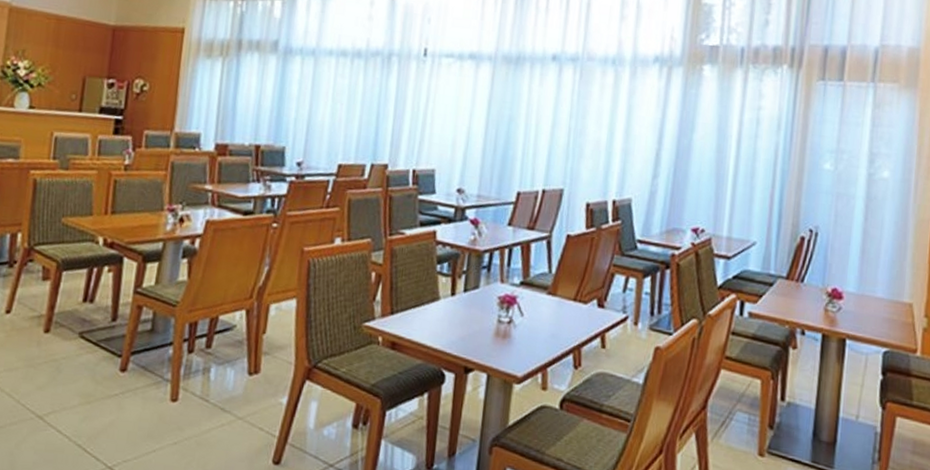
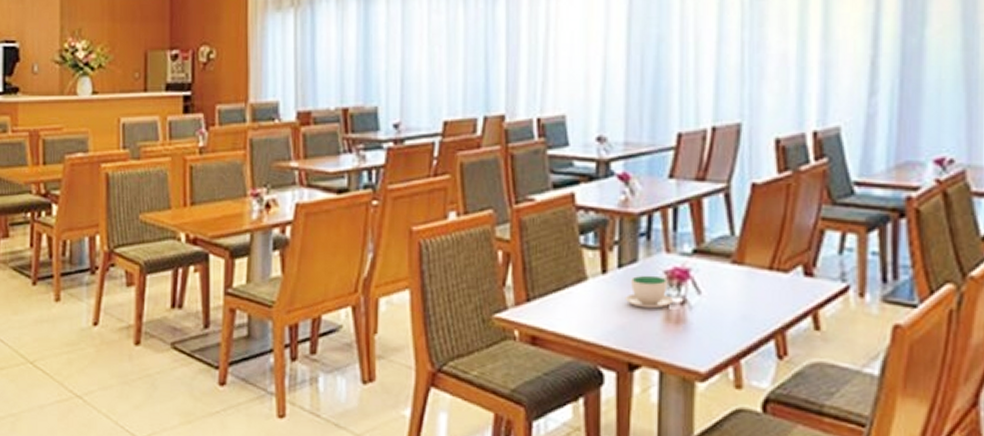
cup: none [467,298,504,326] -> present [625,275,674,309]

